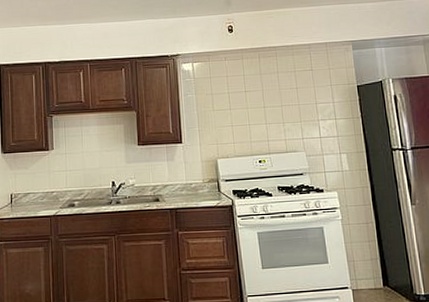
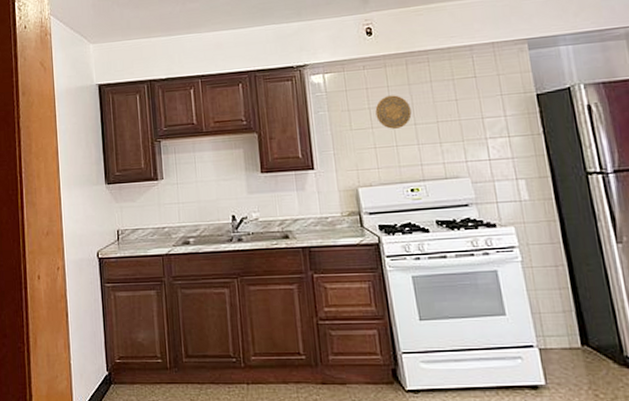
decorative plate: none [233,82,262,111] -> present [375,95,412,129]

